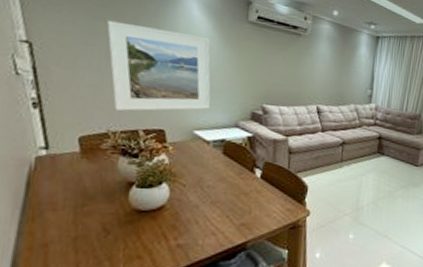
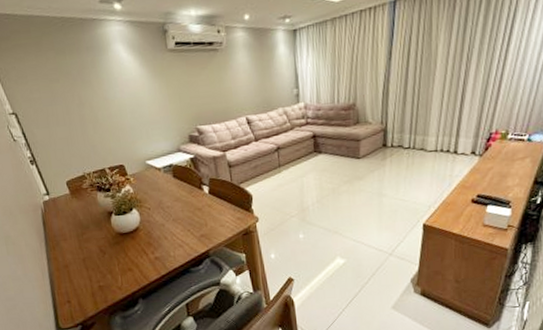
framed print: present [107,20,211,111] -> none [61,74,155,155]

